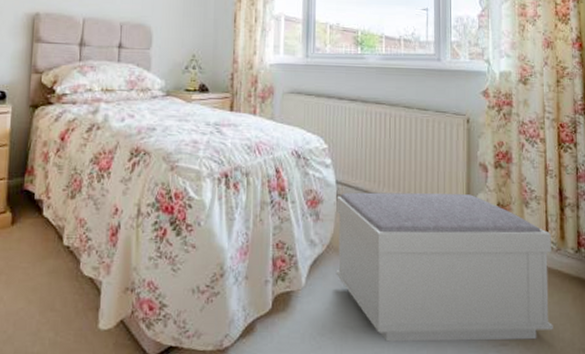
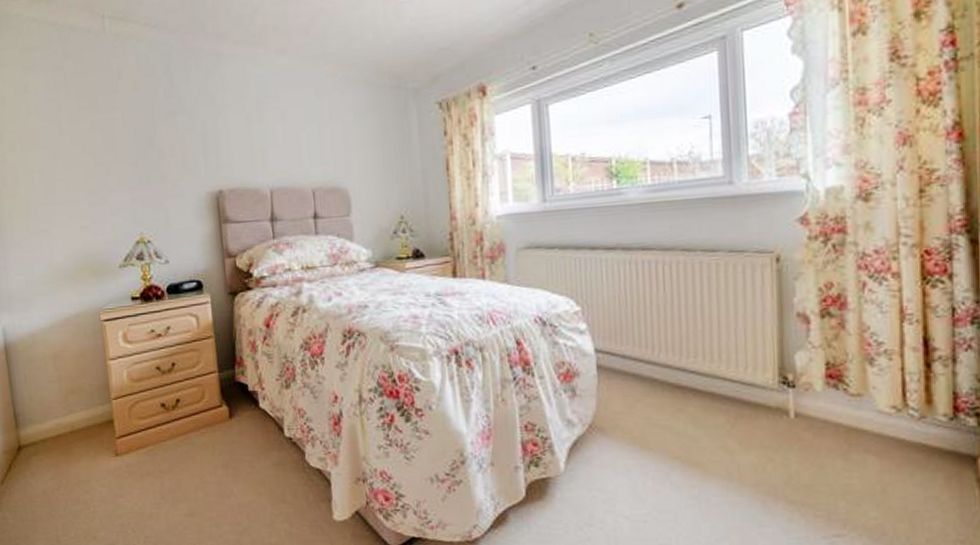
bench: present [336,192,553,342] -> none [597,354,914,532]

